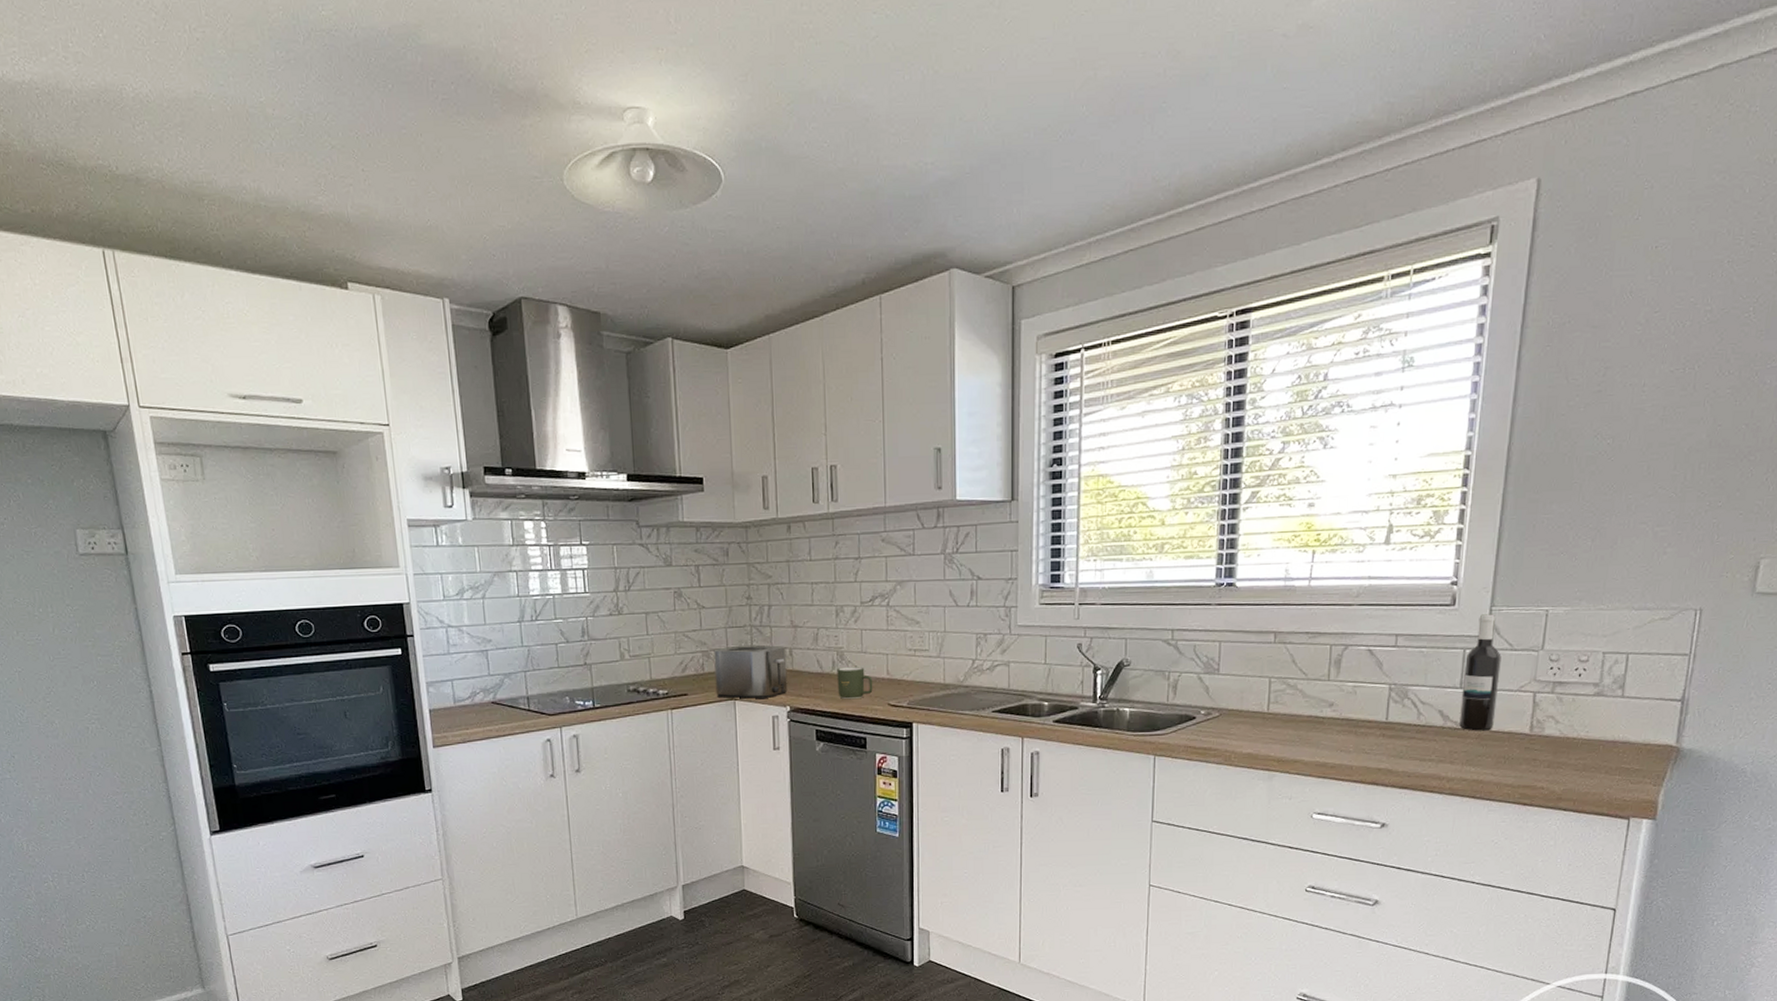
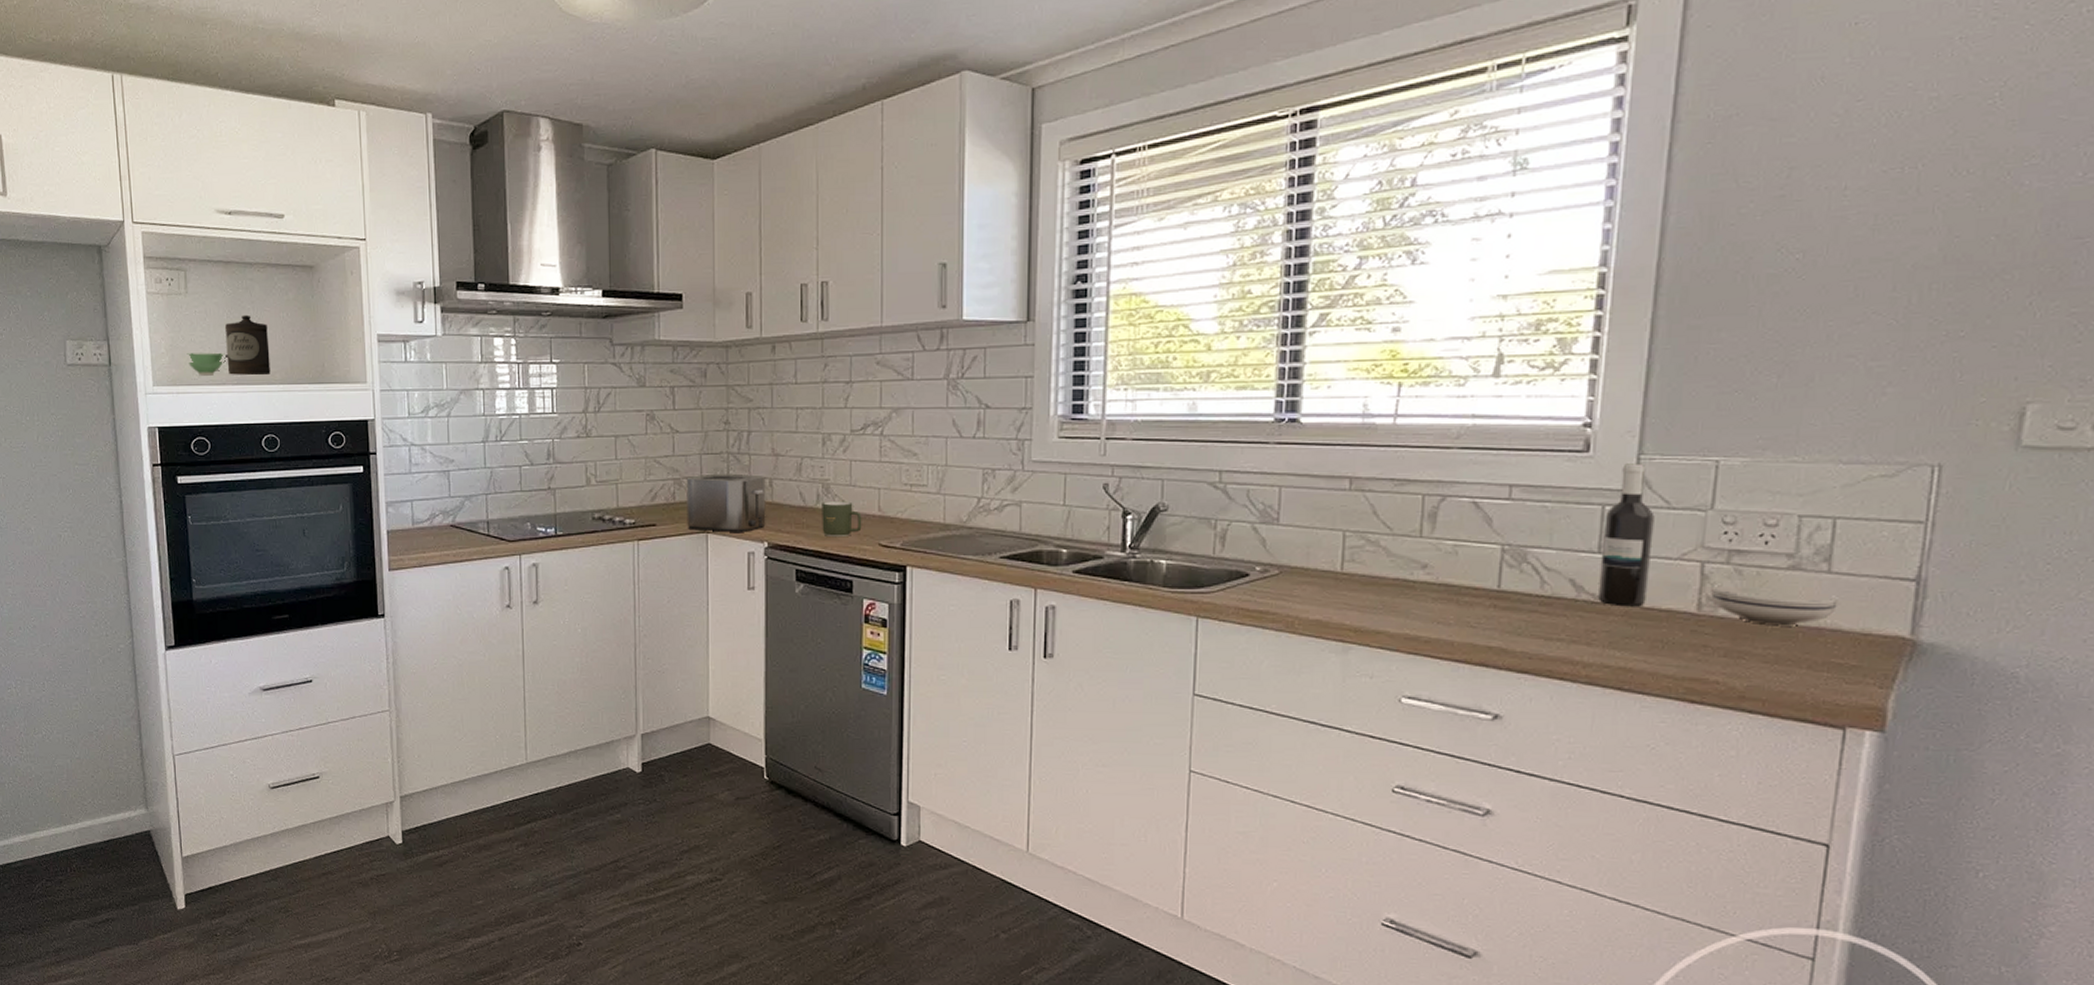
bowl: none [208,539,252,563] -> present [186,352,227,376]
canister: none [248,501,300,563] -> present [225,314,271,376]
bowl: none [1540,710,1628,741] -> present [1711,585,1838,626]

